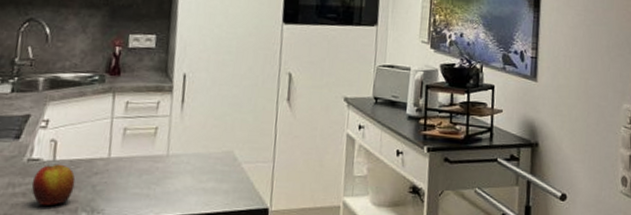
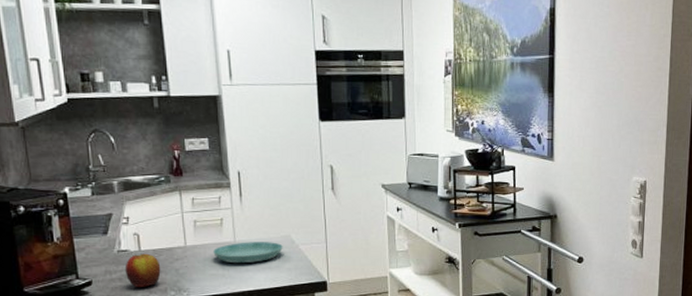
saucer: none [140,156,223,183] -> present [213,242,283,264]

